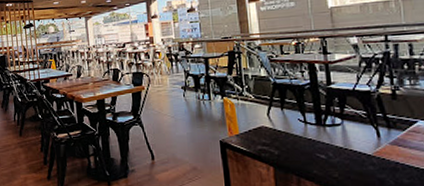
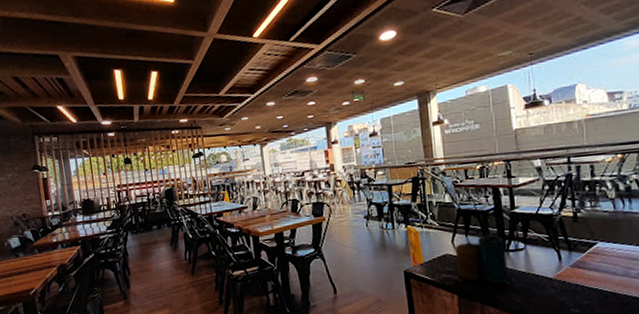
candle: none [270,109,326,159] -> present [455,235,509,285]

